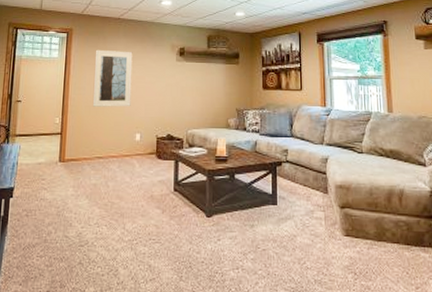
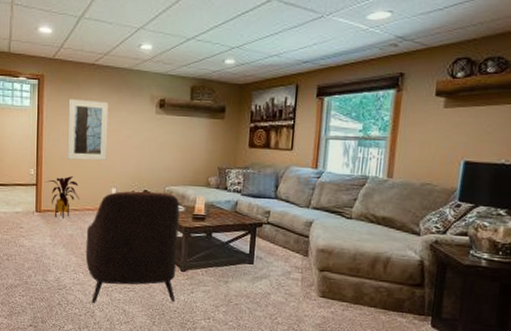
house plant: none [69,124,104,167] -> present [45,176,80,218]
armchair: none [109,135,202,259] -> present [85,191,180,303]

